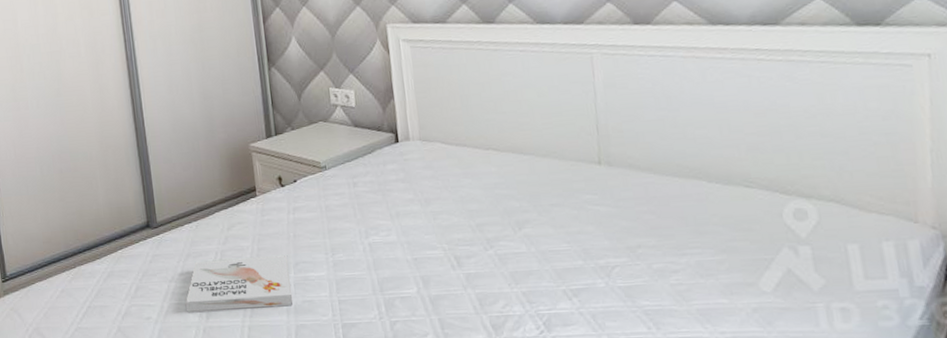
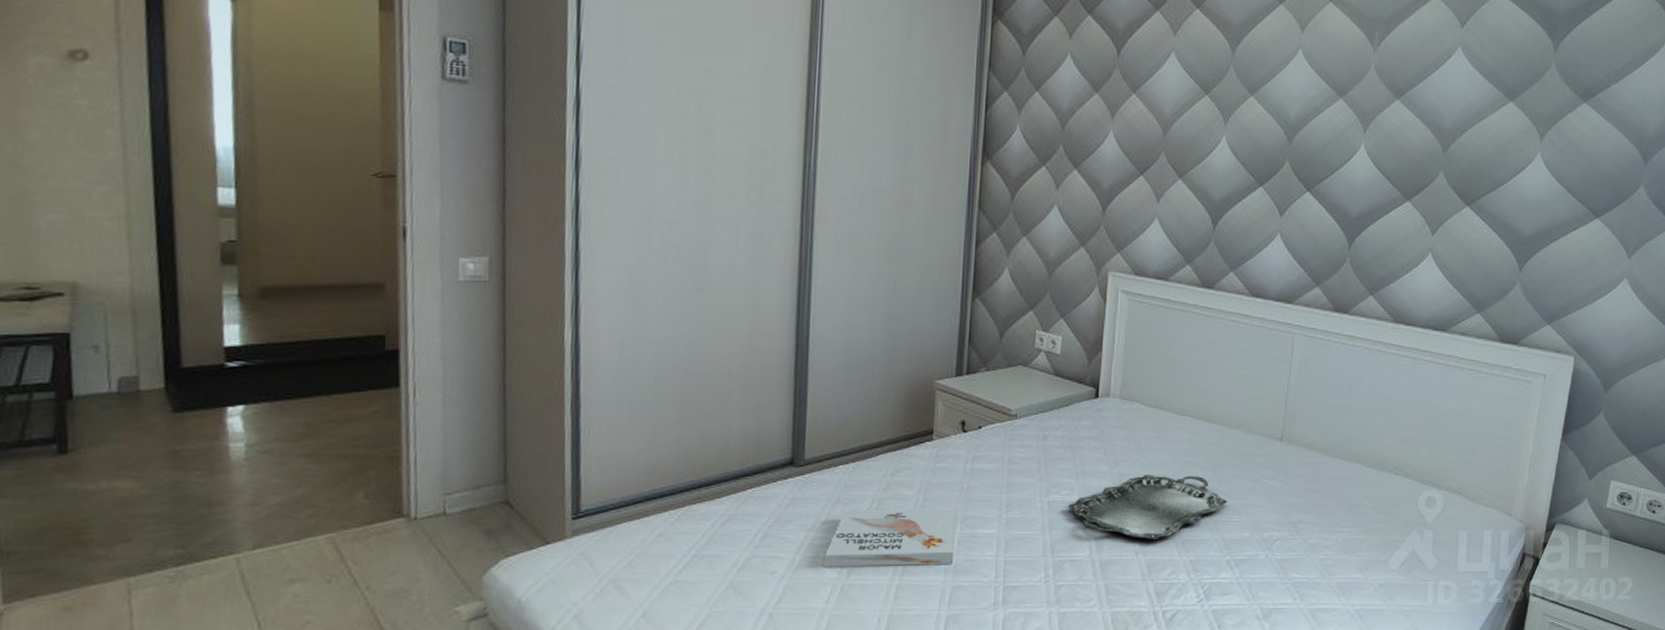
serving tray: none [388,208,551,274] -> present [1068,475,1227,539]

